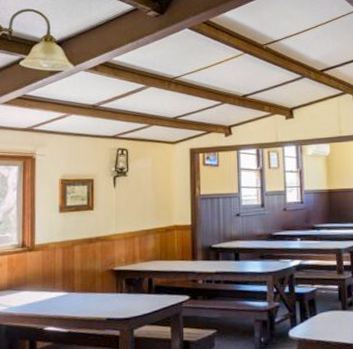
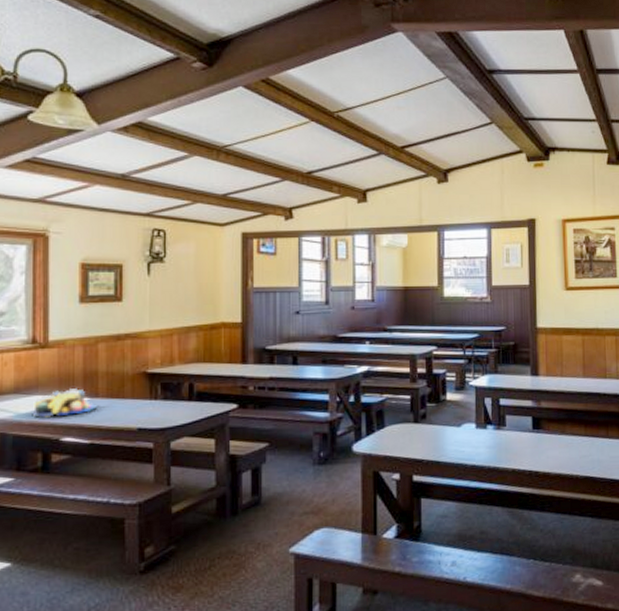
fruit bowl: none [21,285,73,310] -> present [32,388,97,418]

